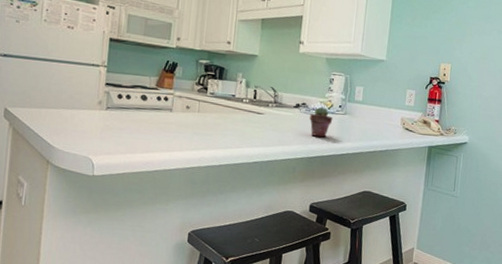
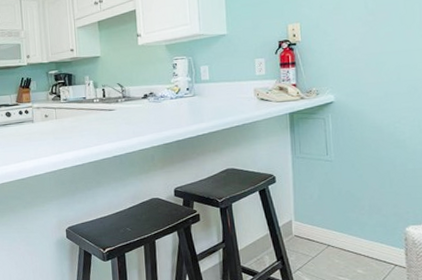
potted succulent: present [309,106,333,138] -> none [159,93,183,123]

